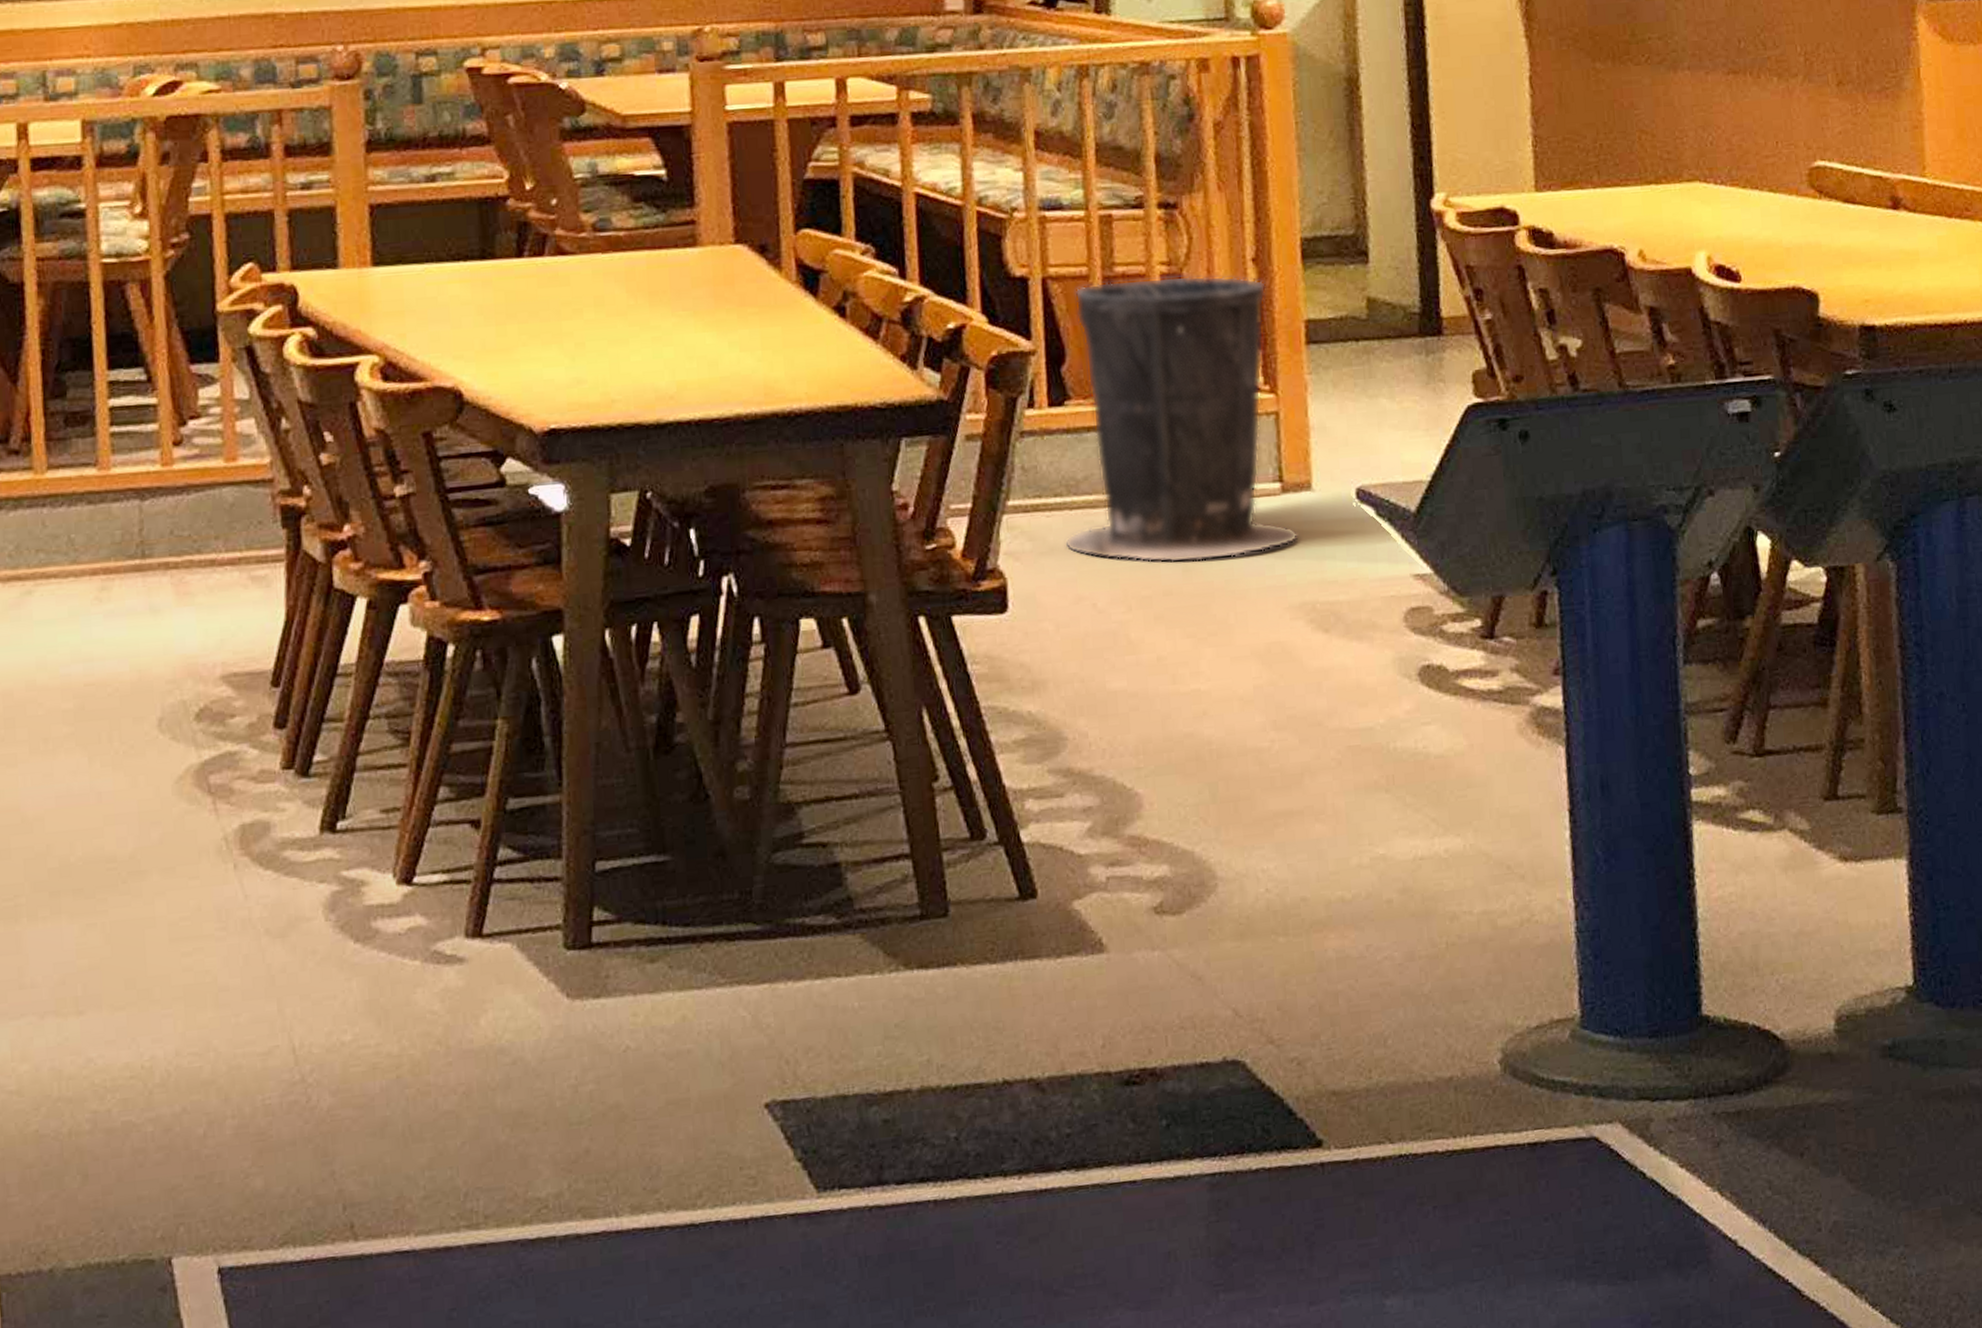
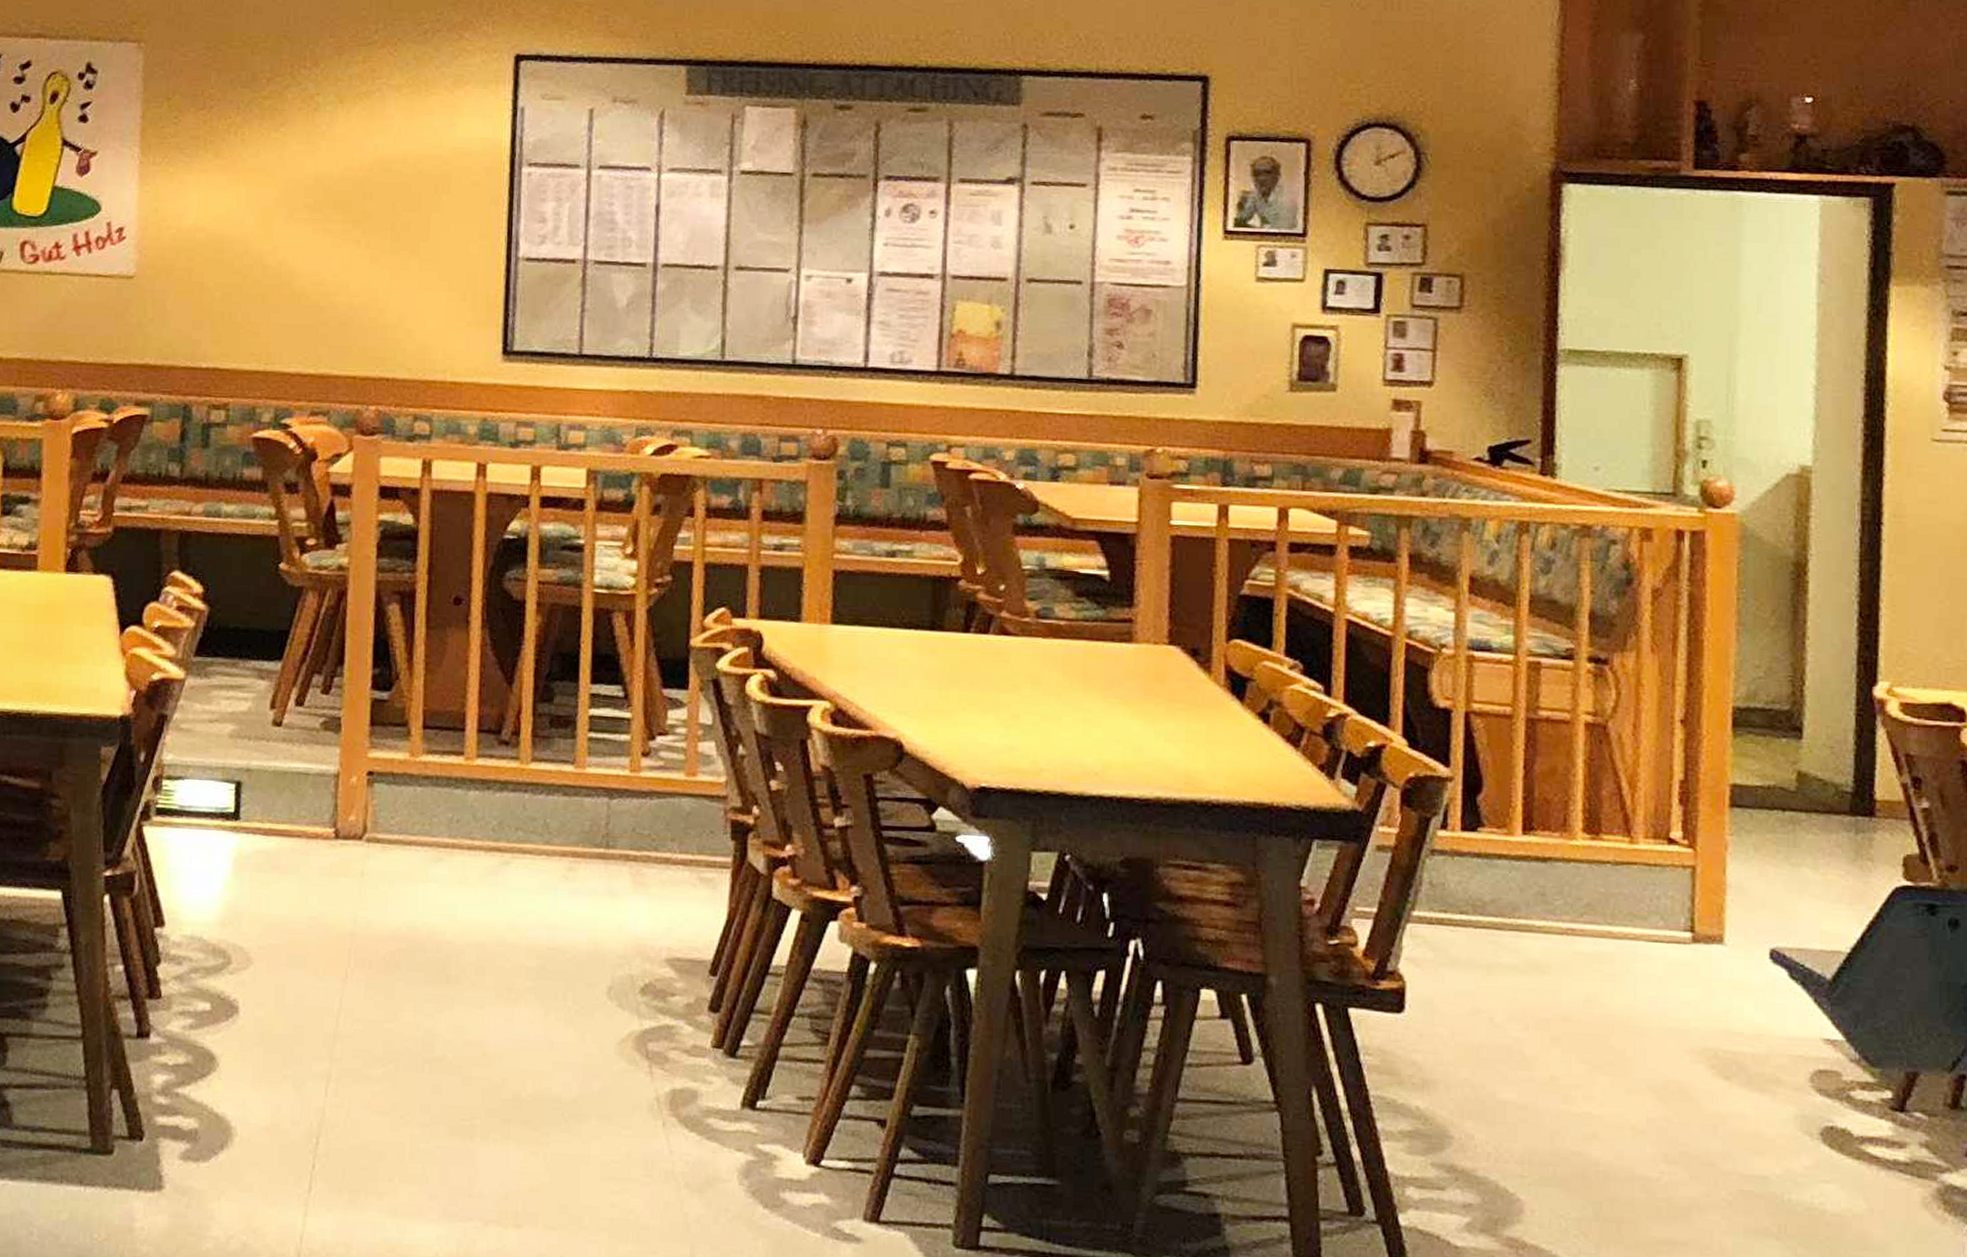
trash can: present [1064,275,1300,564] -> none [1466,723,1708,996]

